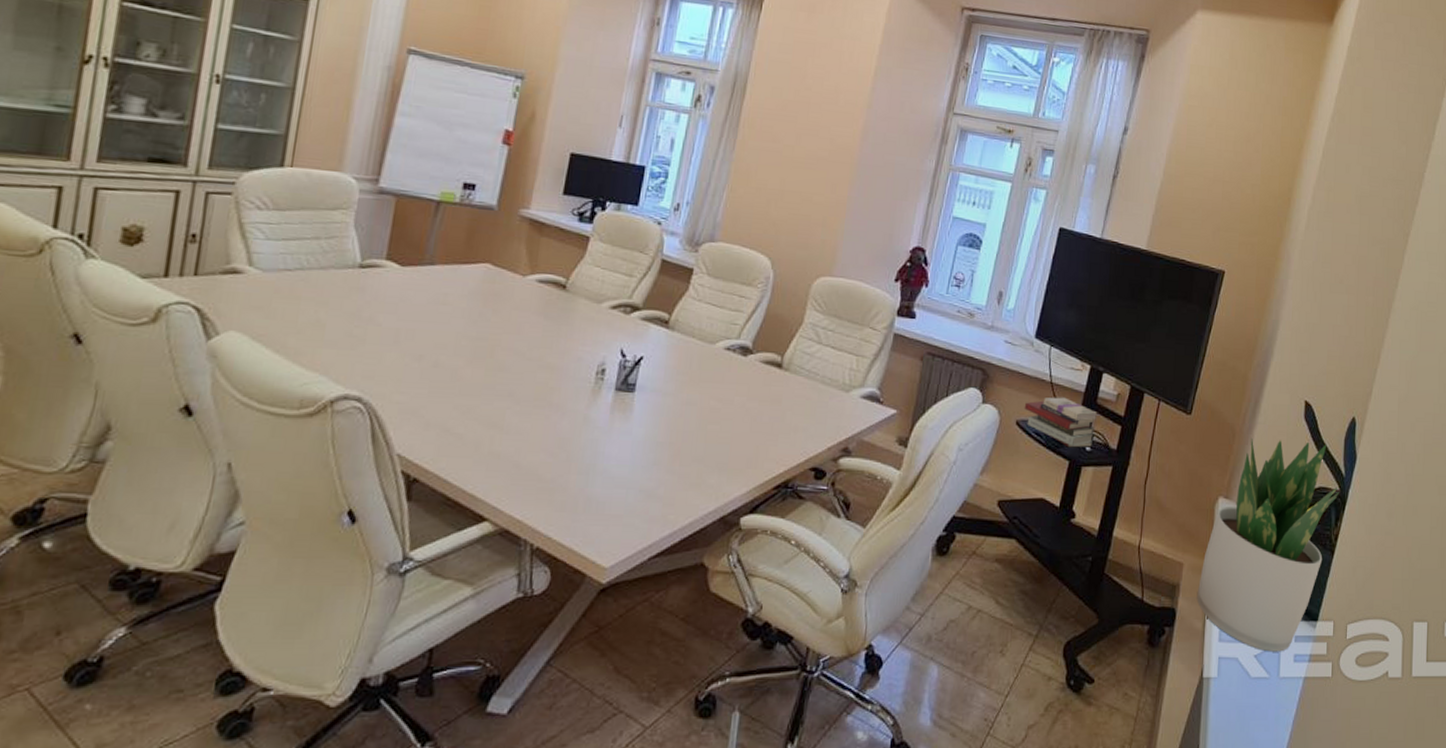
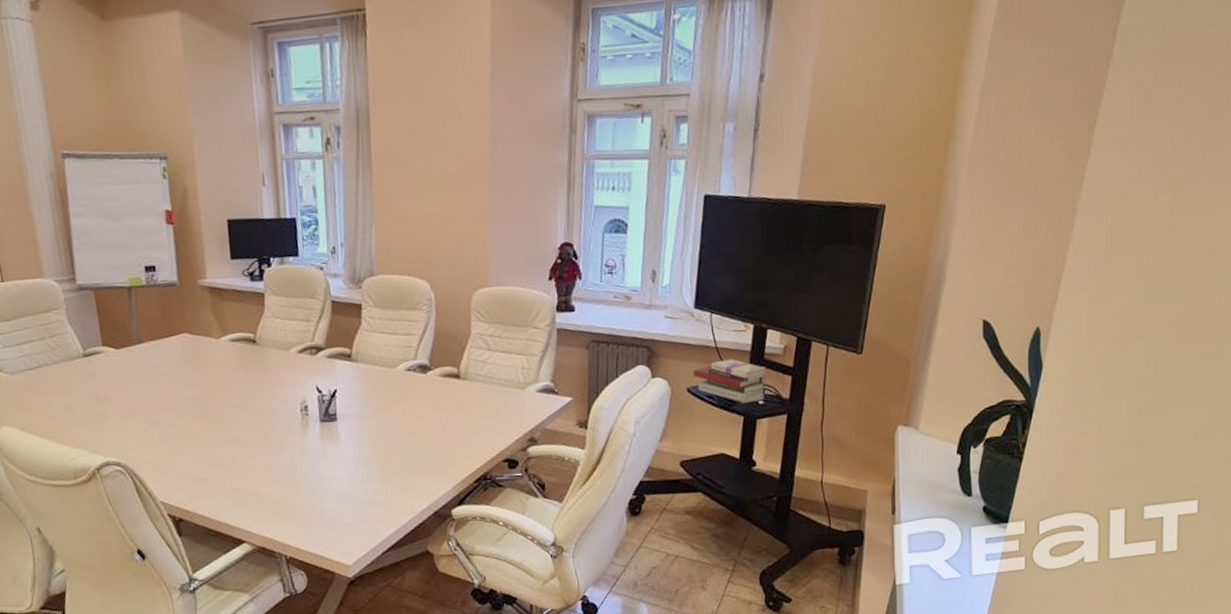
planter: present [1196,439,1339,652] -> none [883,359,1025,556]

